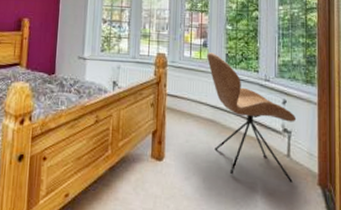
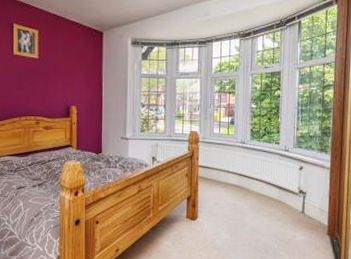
chair: present [206,52,297,183] -> none [233,129,311,233]

